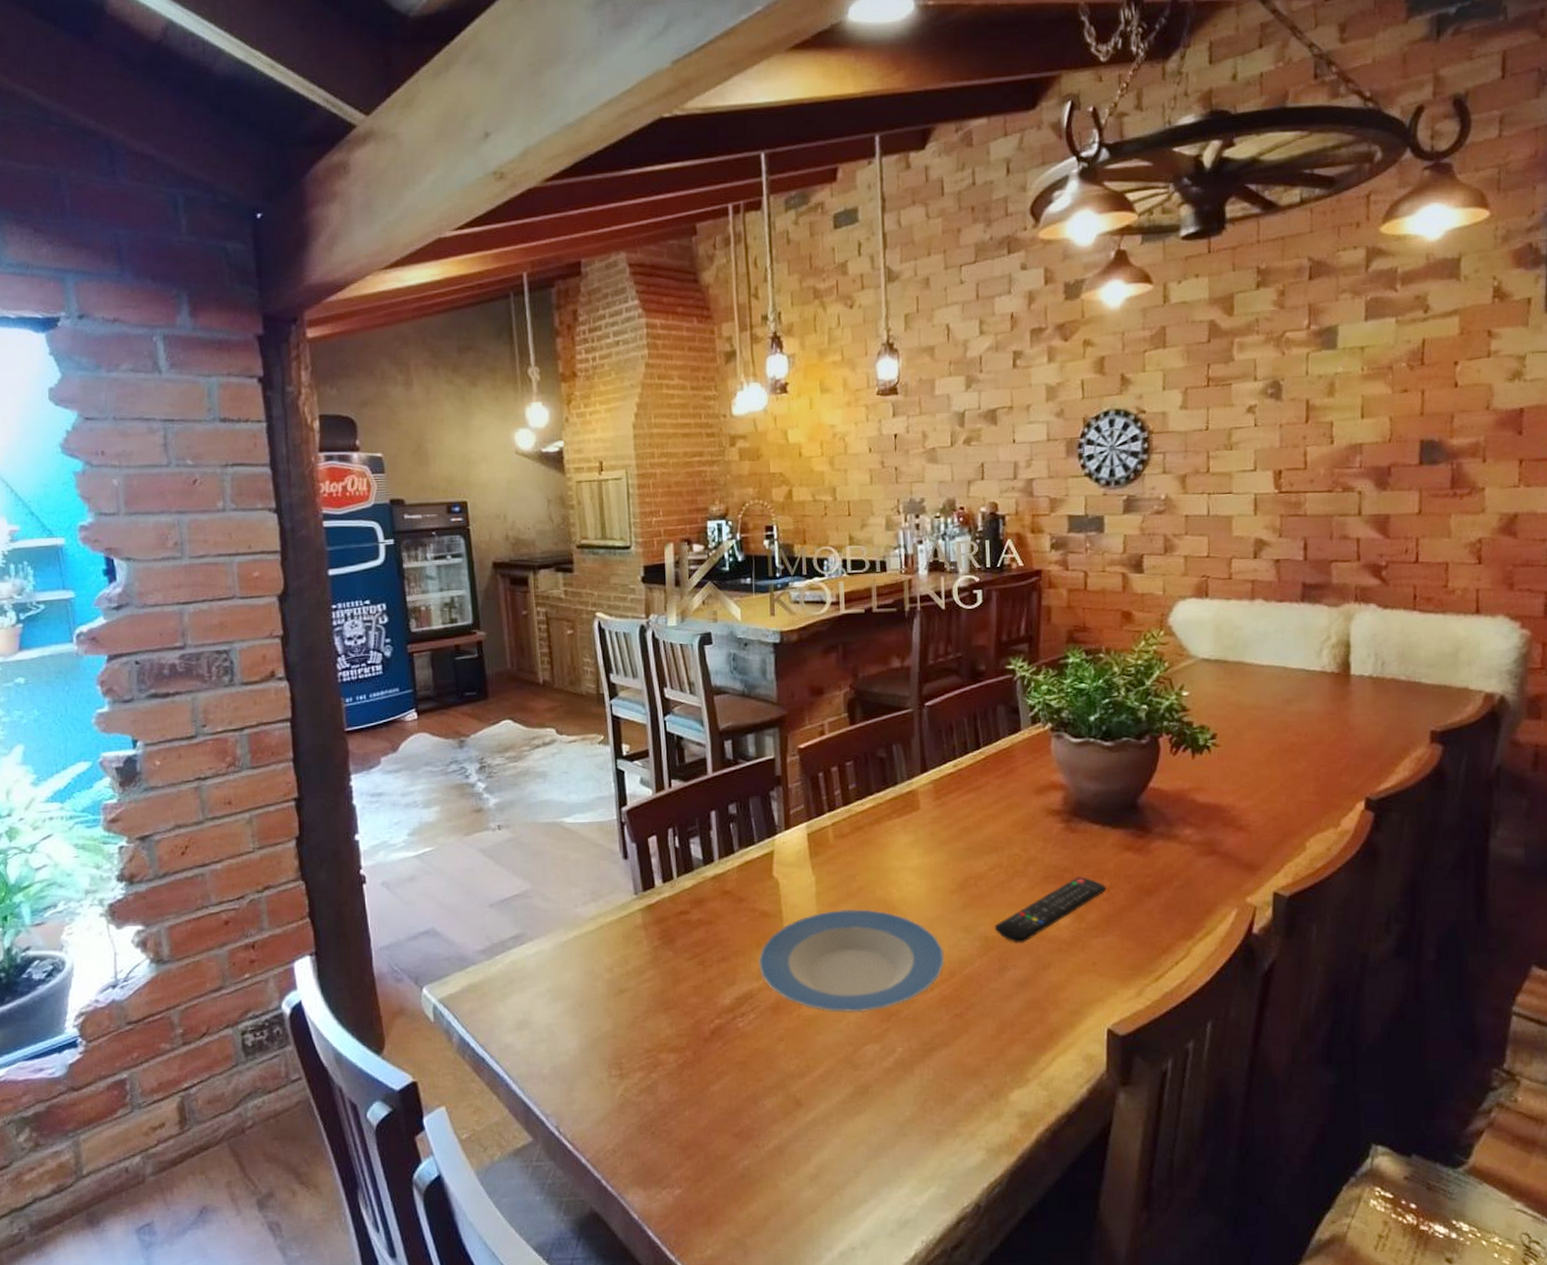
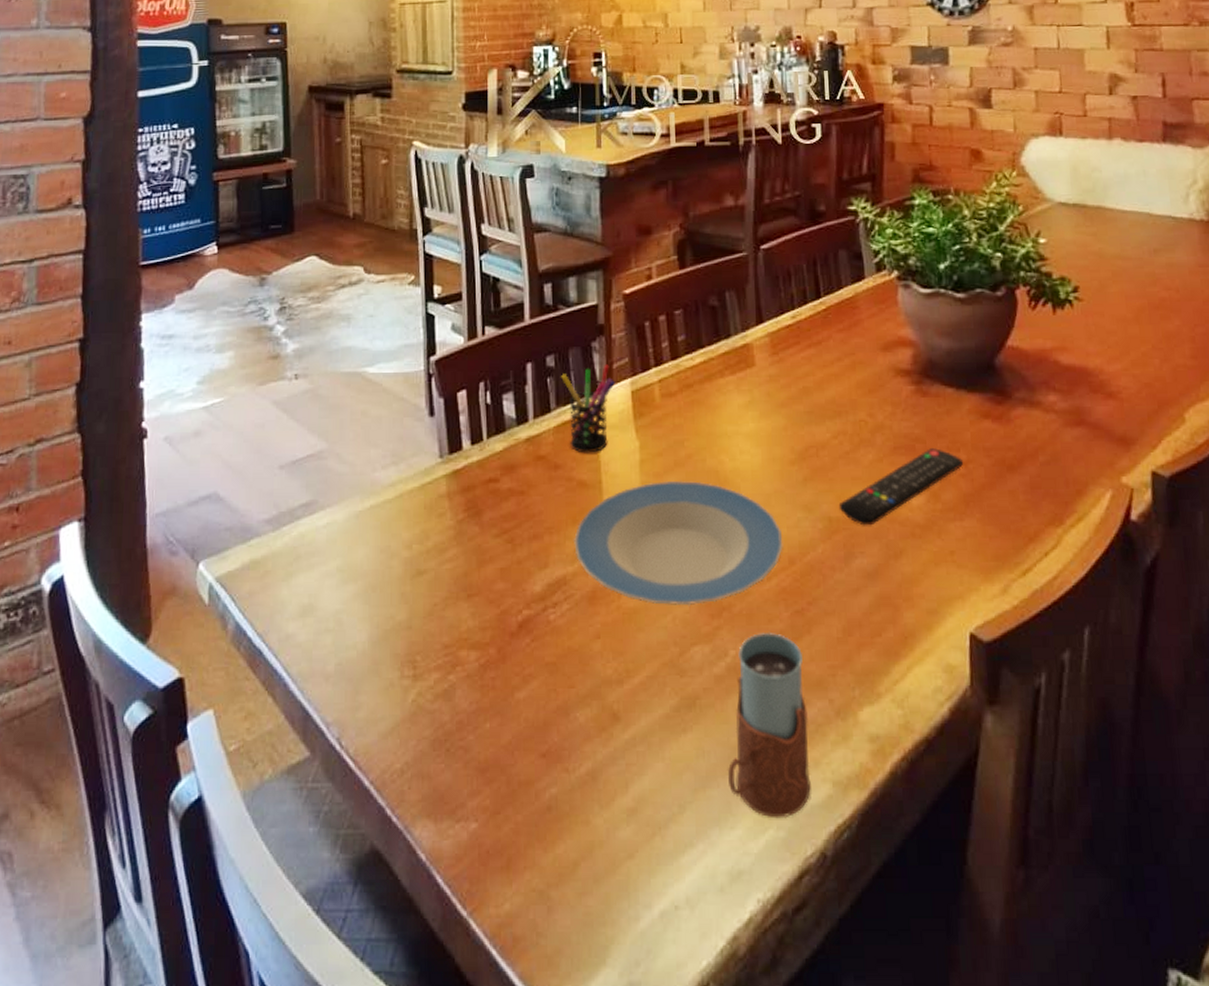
pen holder: none [743,811,792,888] -> present [561,364,615,453]
drinking glass: none [895,1032,968,1179] -> present [727,631,811,819]

